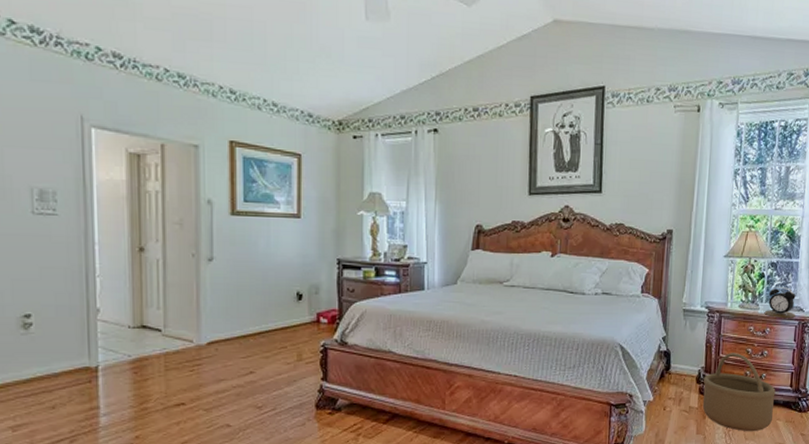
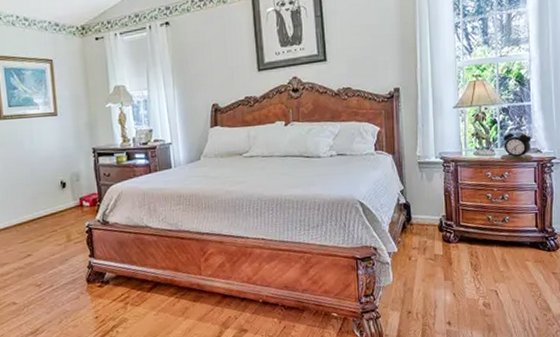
basket: present [702,353,776,432] -> none [445,199,521,275]

